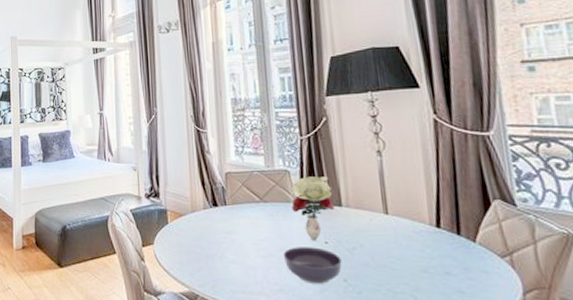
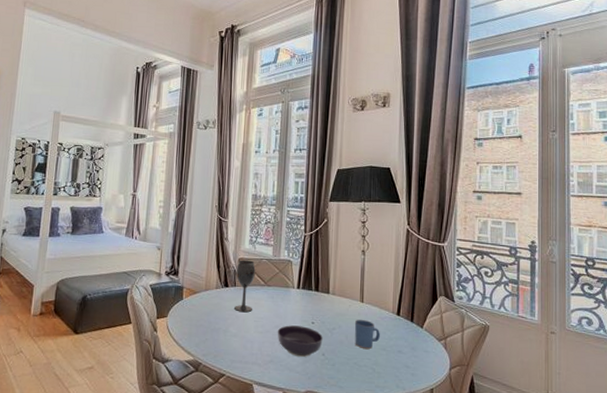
wine glass: none [223,174,249,235] -> present [234,260,256,313]
flower bouquet: present [291,176,335,241] -> none [289,267,324,321]
mug: none [380,236,417,271] -> present [354,320,380,349]

